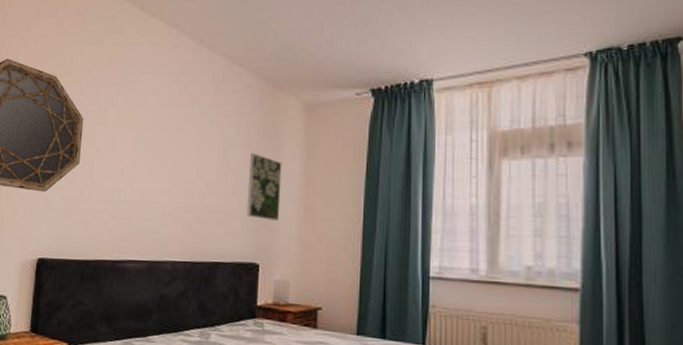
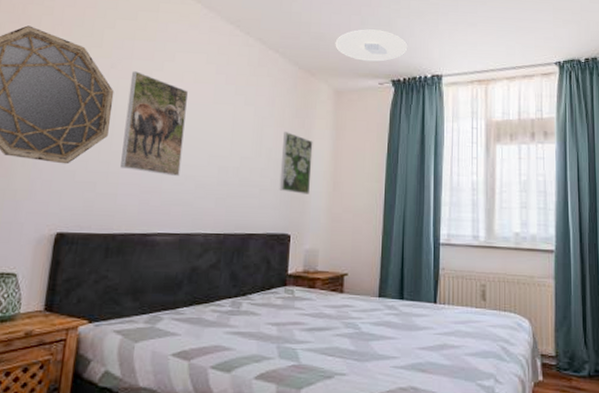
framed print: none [92,97,154,202] -> present [120,71,189,176]
ceiling light: none [305,32,391,69] -> present [335,29,408,62]

